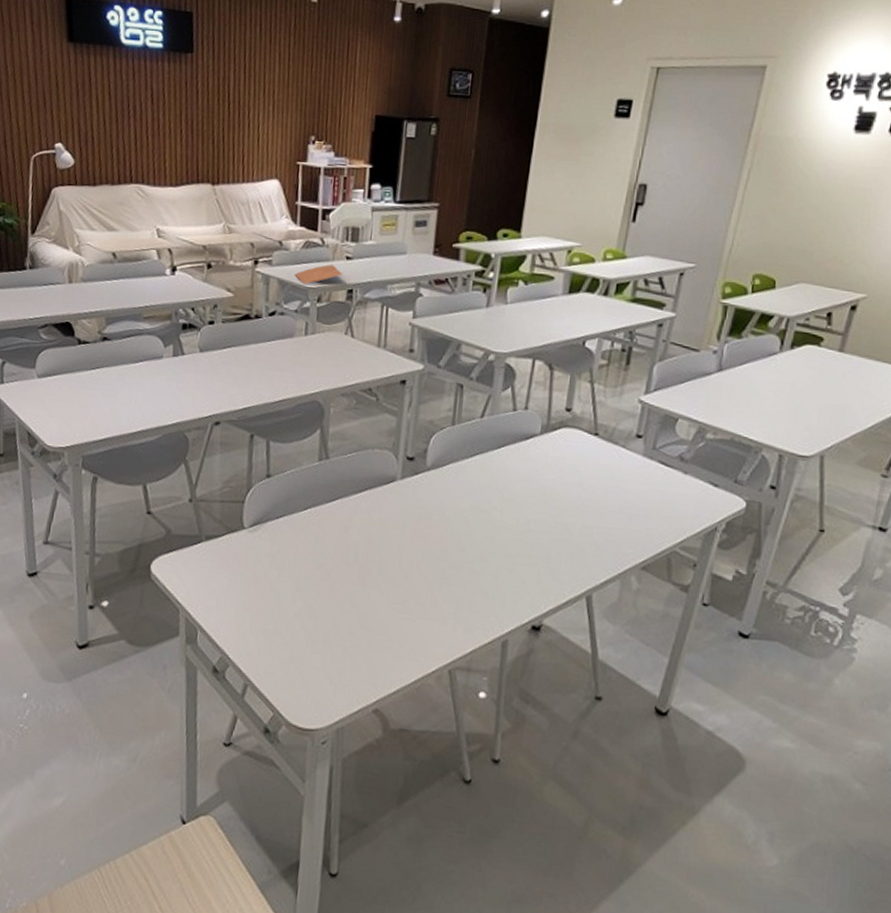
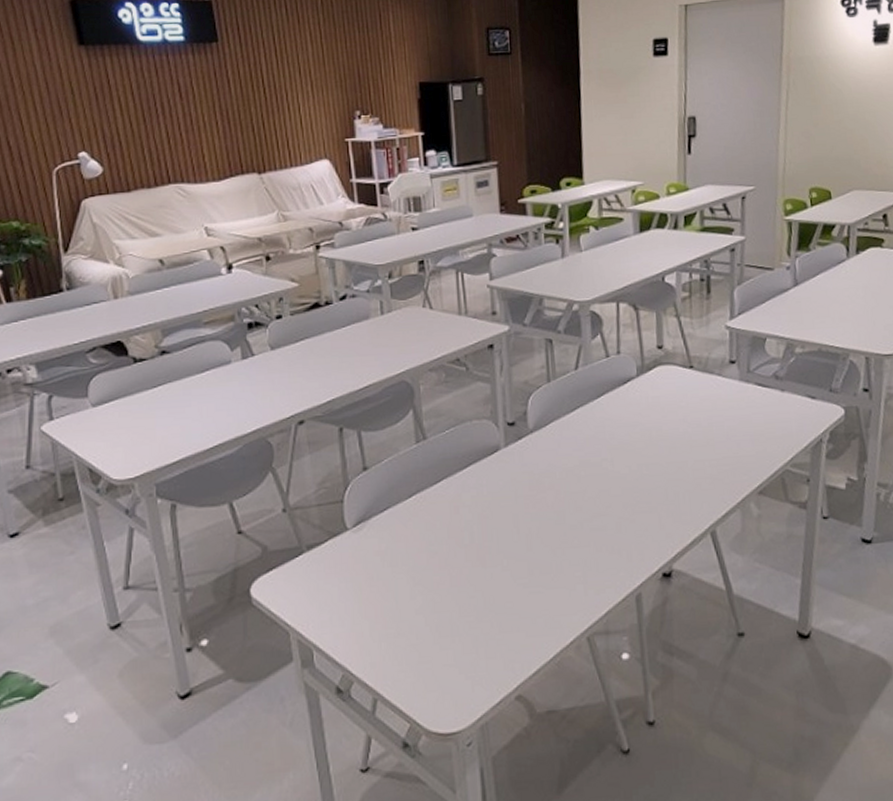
papers: present [295,264,343,285] -> none [361,237,411,263]

